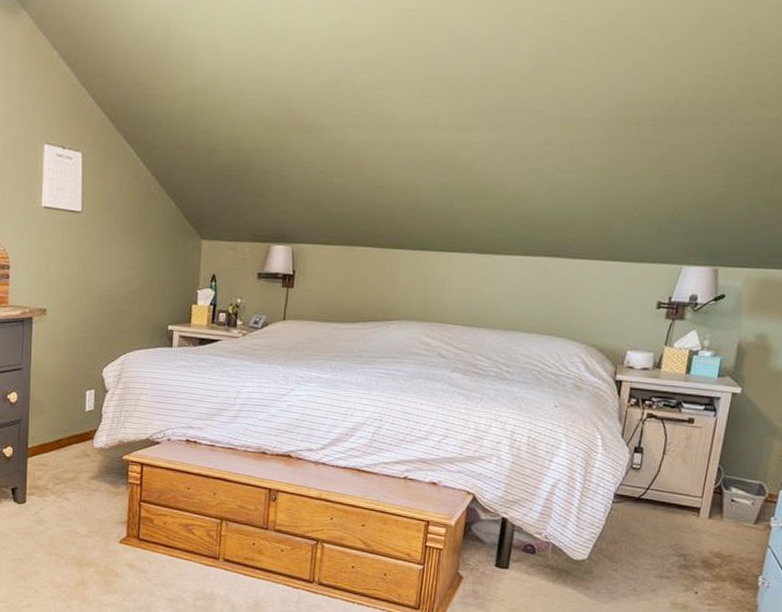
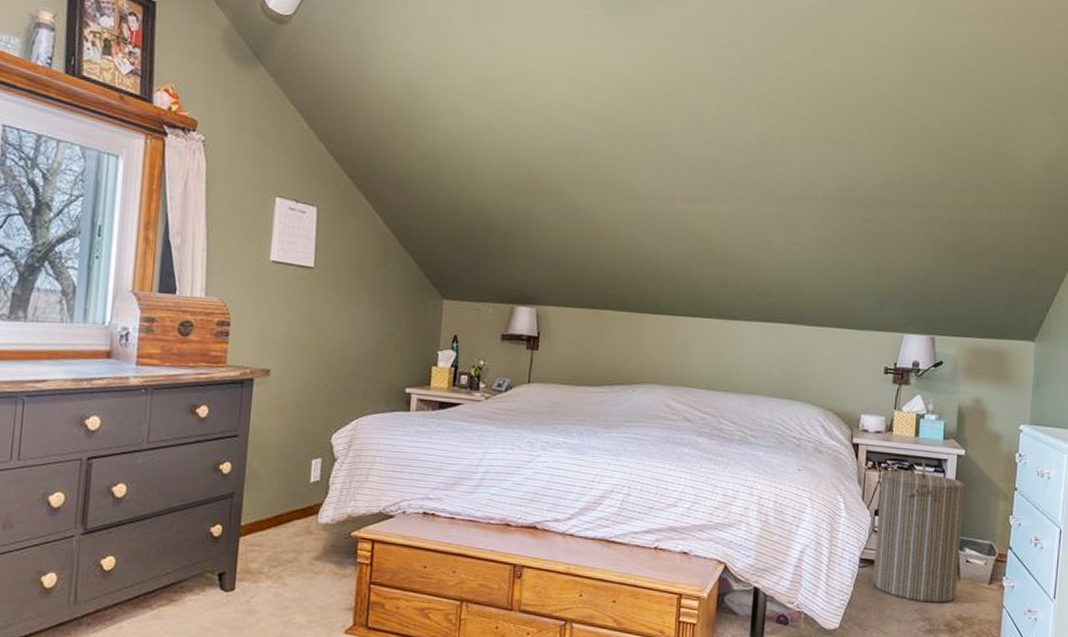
laundry hamper: none [627,398,738,540] -> present [873,460,965,603]

